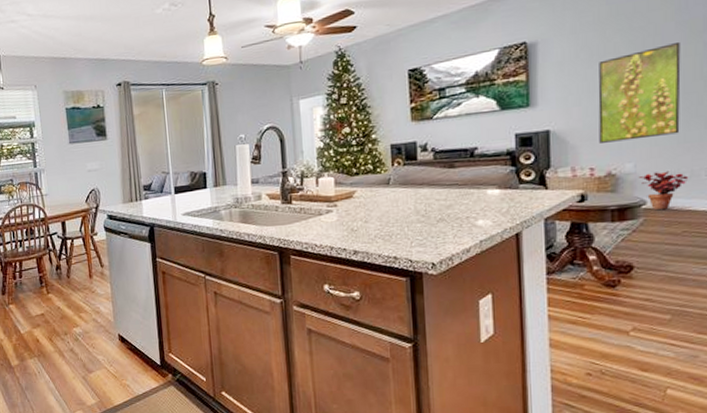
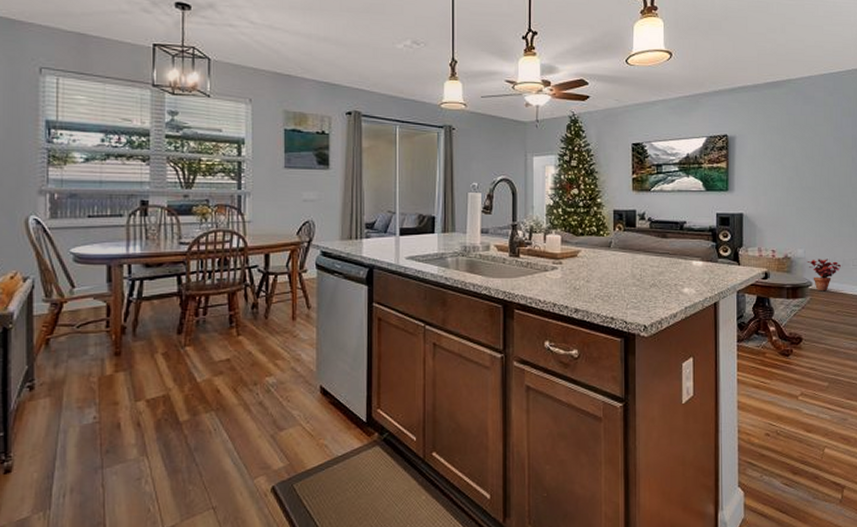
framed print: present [598,41,681,143] -> none [779,153,837,230]

